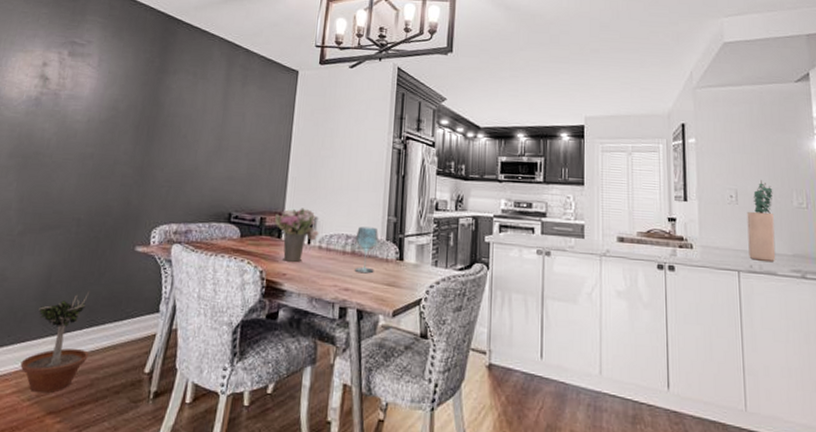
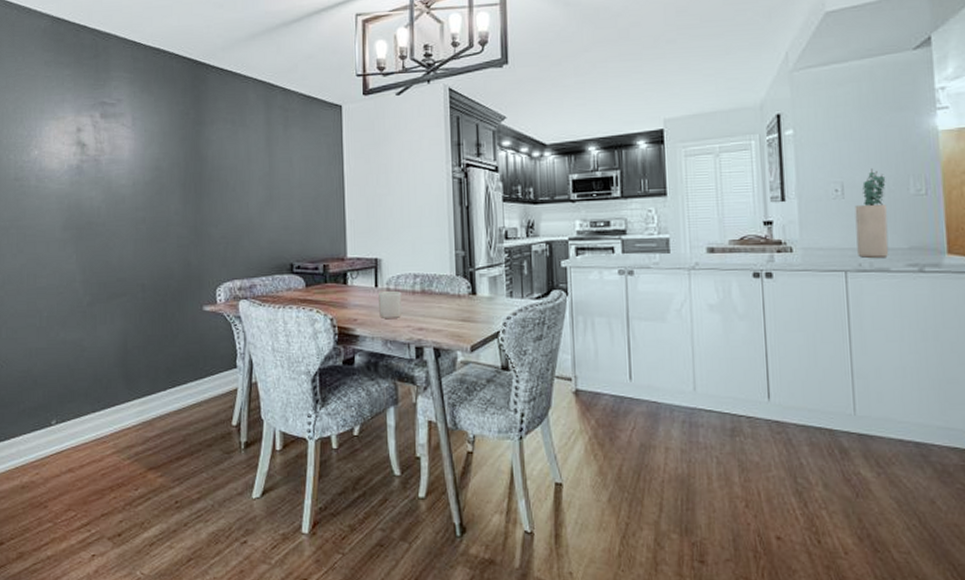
potted tree: present [20,292,89,393] -> none [115,355,176,452]
flower bouquet: present [275,208,319,263] -> none [338,251,385,308]
mug: none [308,249,333,277] -> present [377,291,403,318]
wine glass: present [354,226,379,274] -> none [423,263,449,312]

